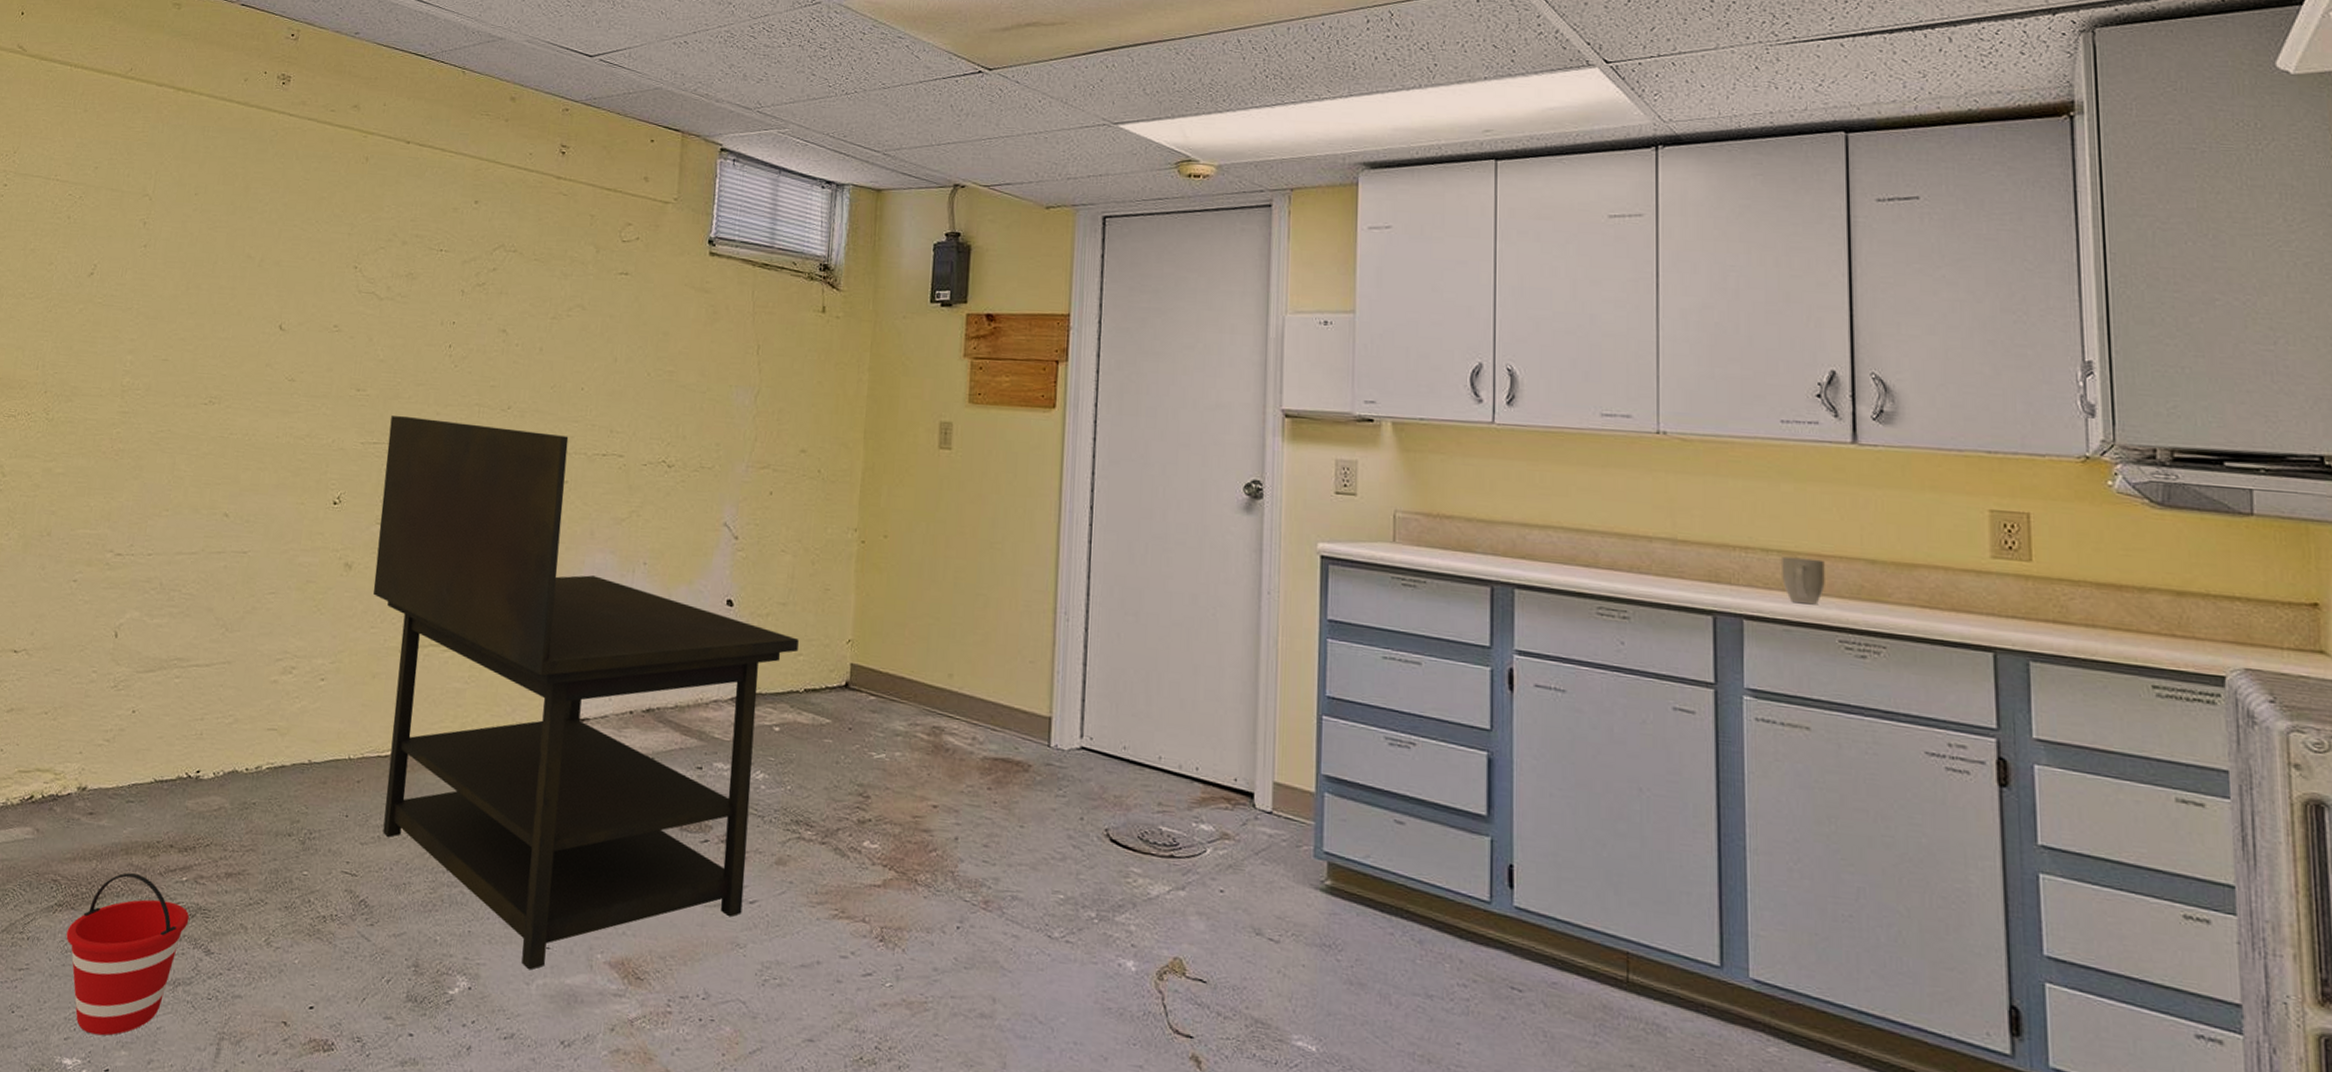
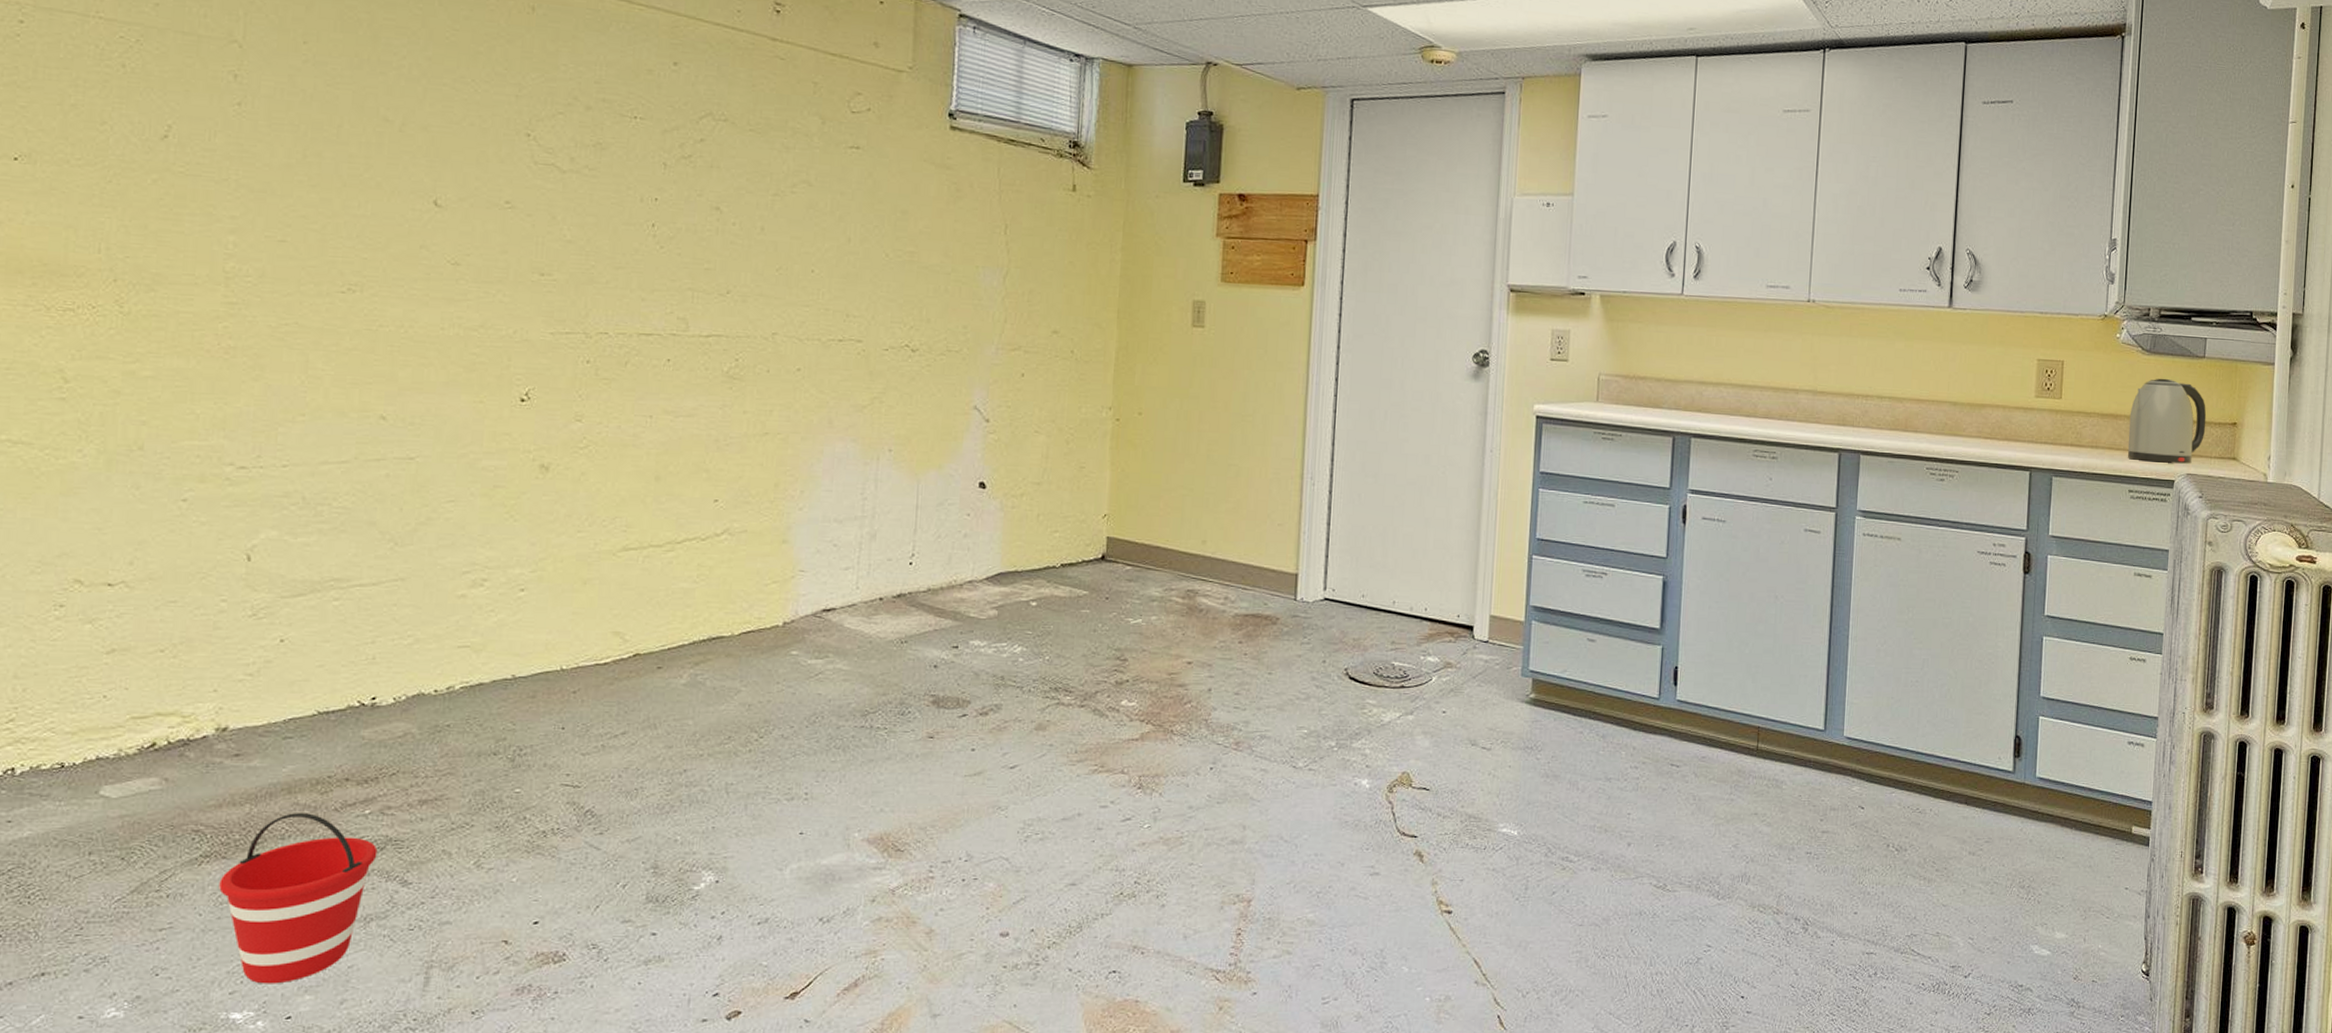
workbench: present [373,416,799,970] -> none [577,303,1054,857]
mug: present [1782,556,1825,605] -> none [1890,402,1921,440]
kettle: none [2141,539,2268,656] -> present [2127,378,2207,464]

